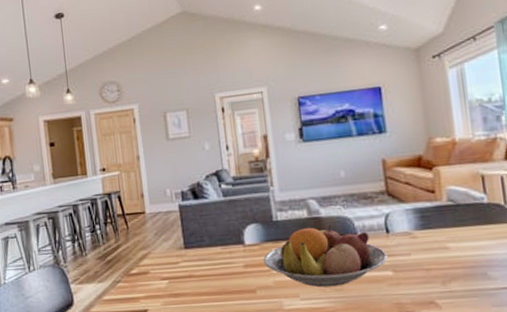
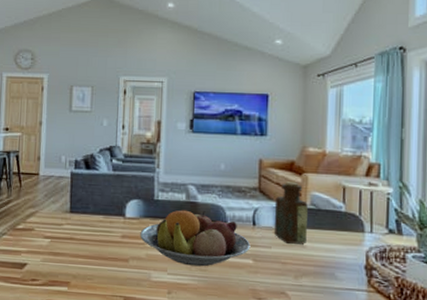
bottle: none [406,178,450,247] -> present [273,181,308,245]

